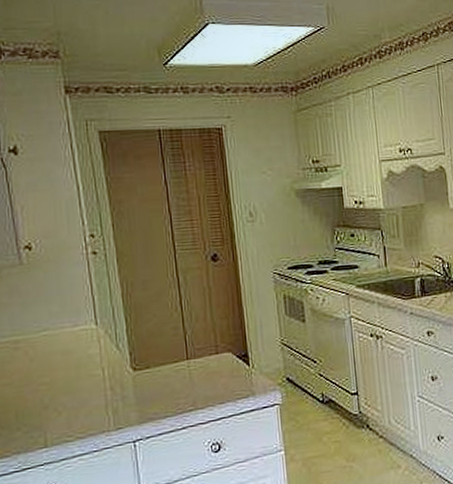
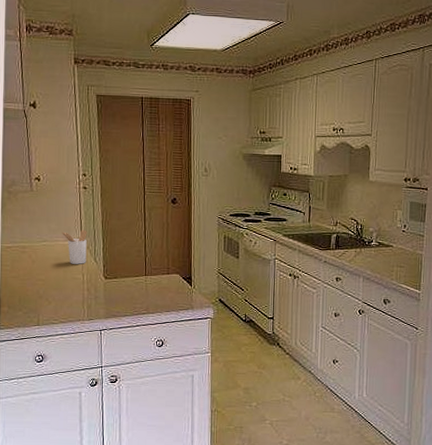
utensil holder: none [68,308,106,357] -> present [61,230,87,264]

